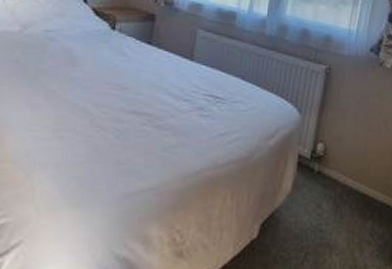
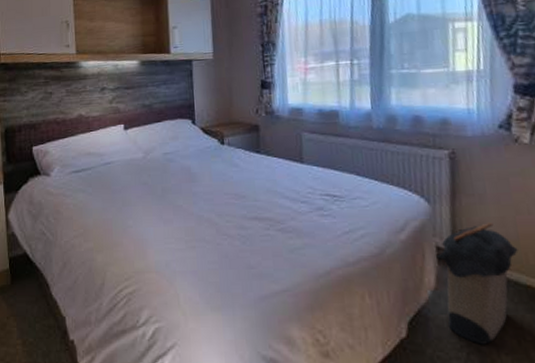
laundry hamper: none [294,136,364,246] -> present [436,223,518,345]

